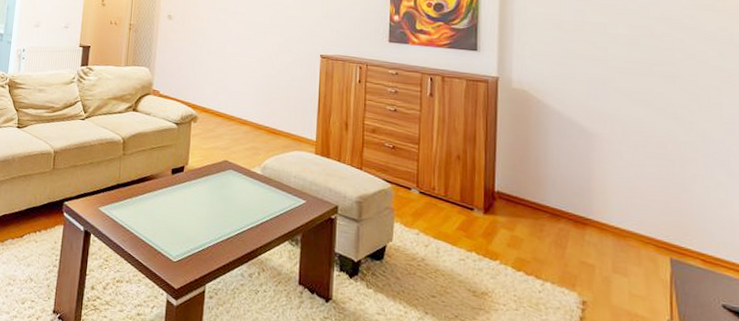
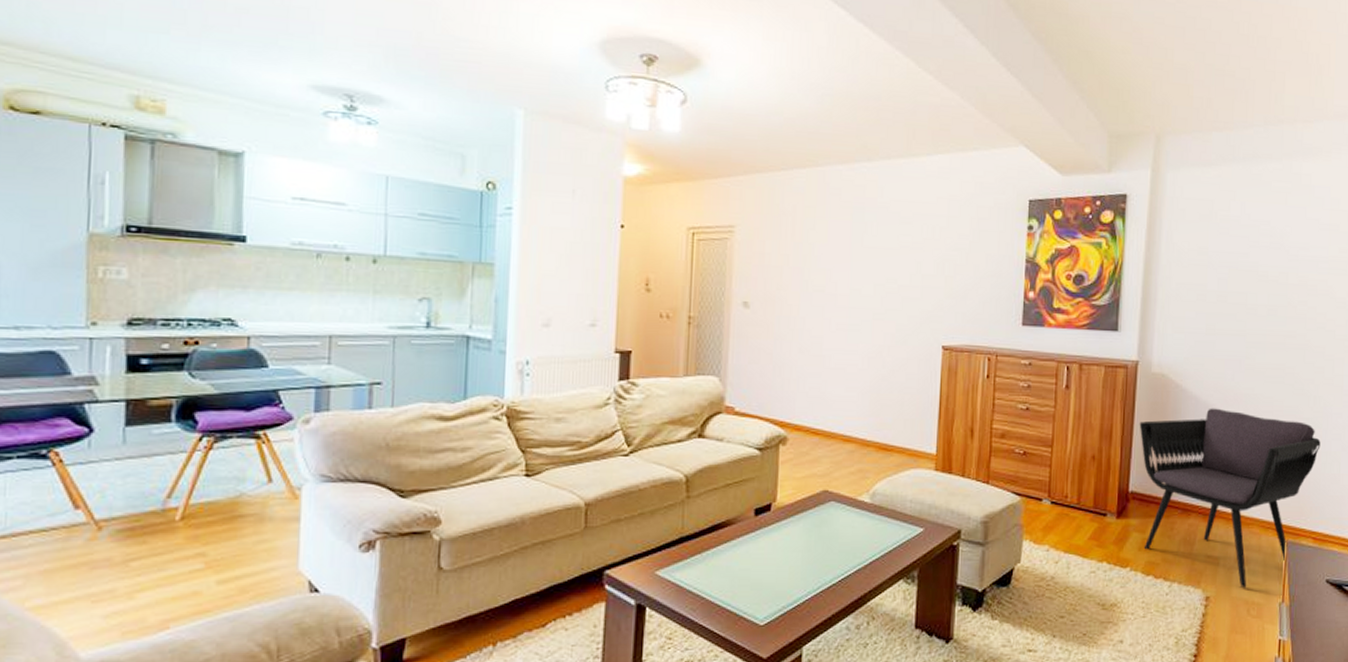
armchair: none [502,123,702,299] -> present [1139,408,1321,588]

